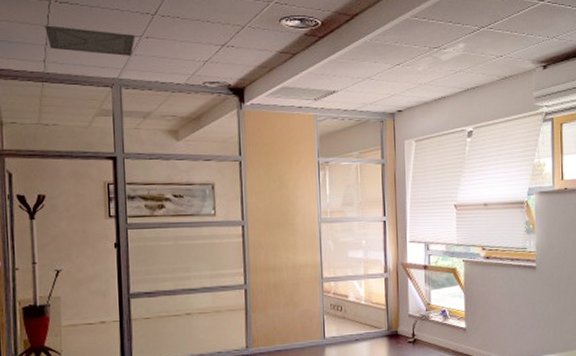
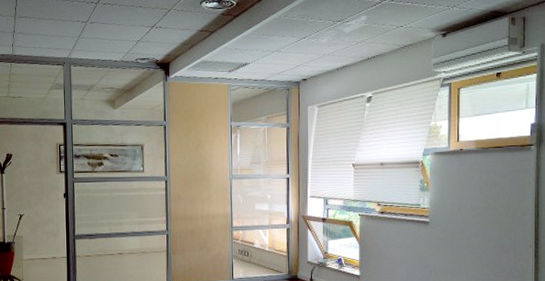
ceiling vent: present [45,25,135,56] -> none [13,16,82,39]

